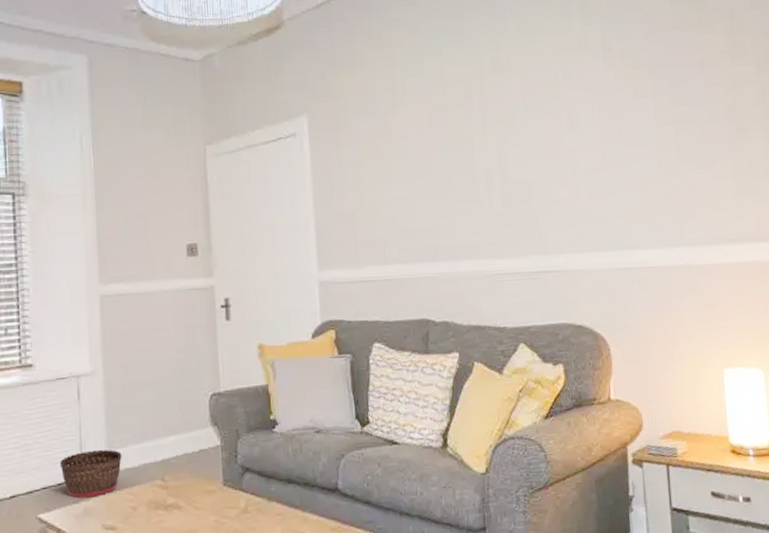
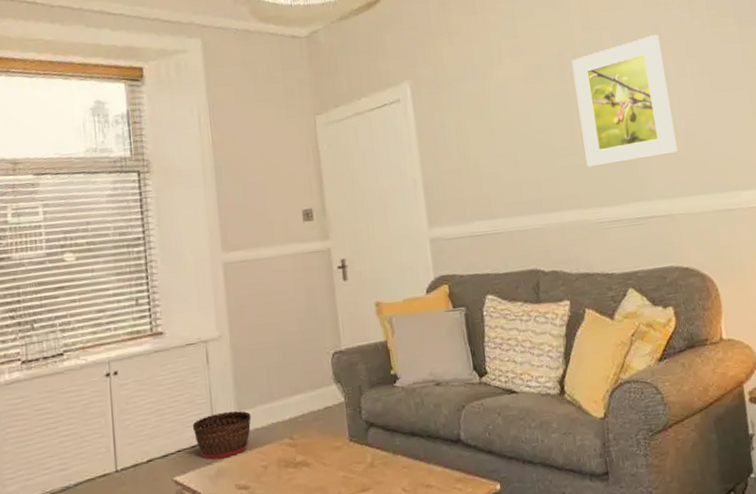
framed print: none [478,81,581,216] -> present [571,34,678,167]

